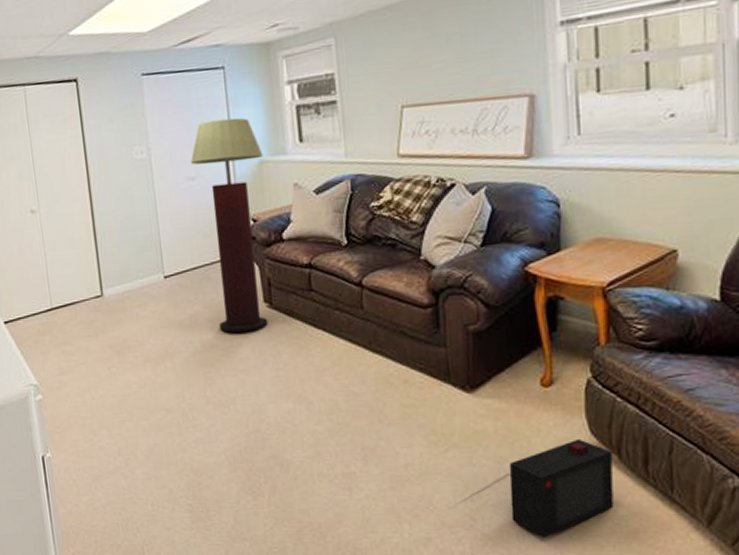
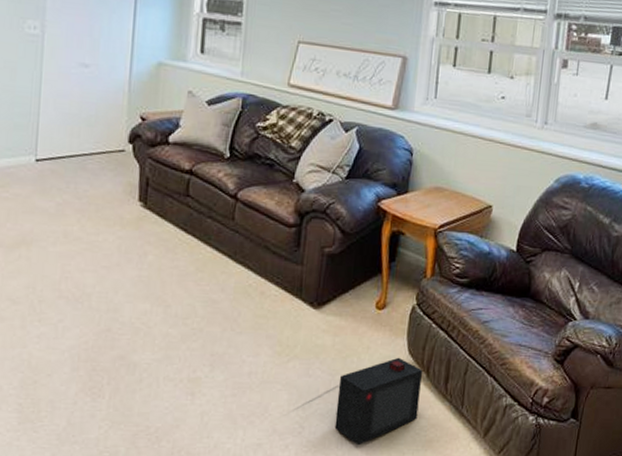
floor lamp: present [190,117,268,333] -> none [86,12,163,228]

